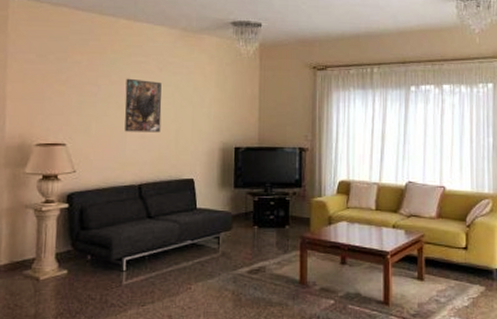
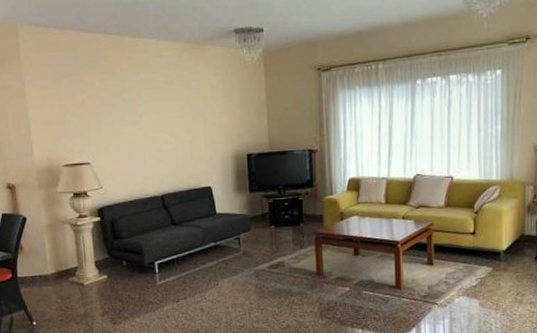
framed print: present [124,78,162,133] -> none [138,95,176,147]

